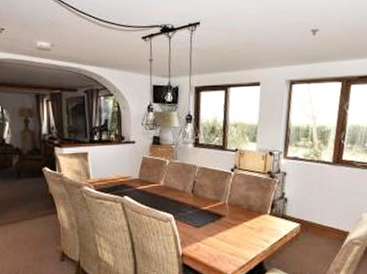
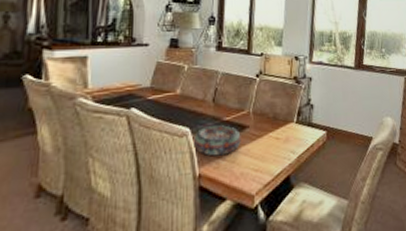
decorative bowl: none [175,214,218,240] -> present [192,125,241,156]

